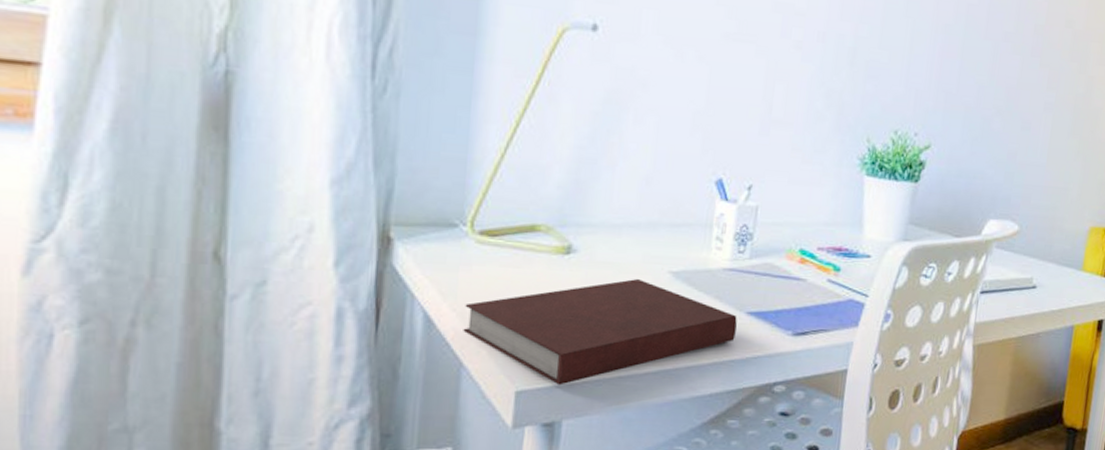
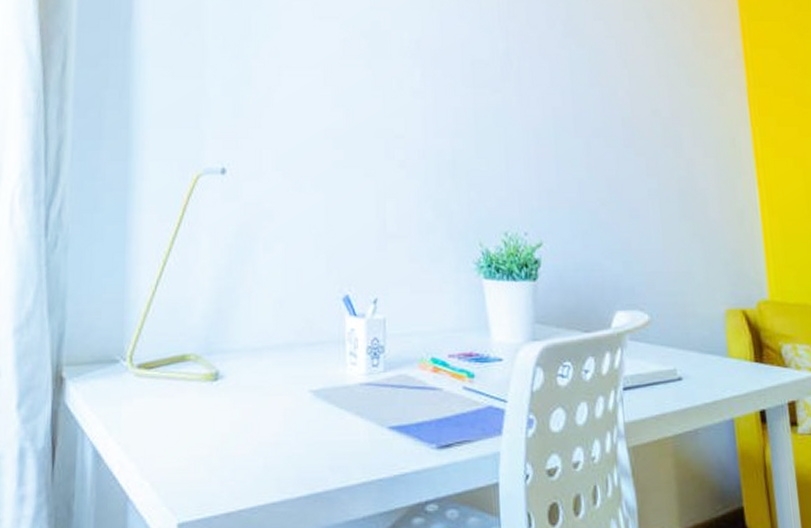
notebook: present [463,279,737,386] -> none [127,401,380,515]

